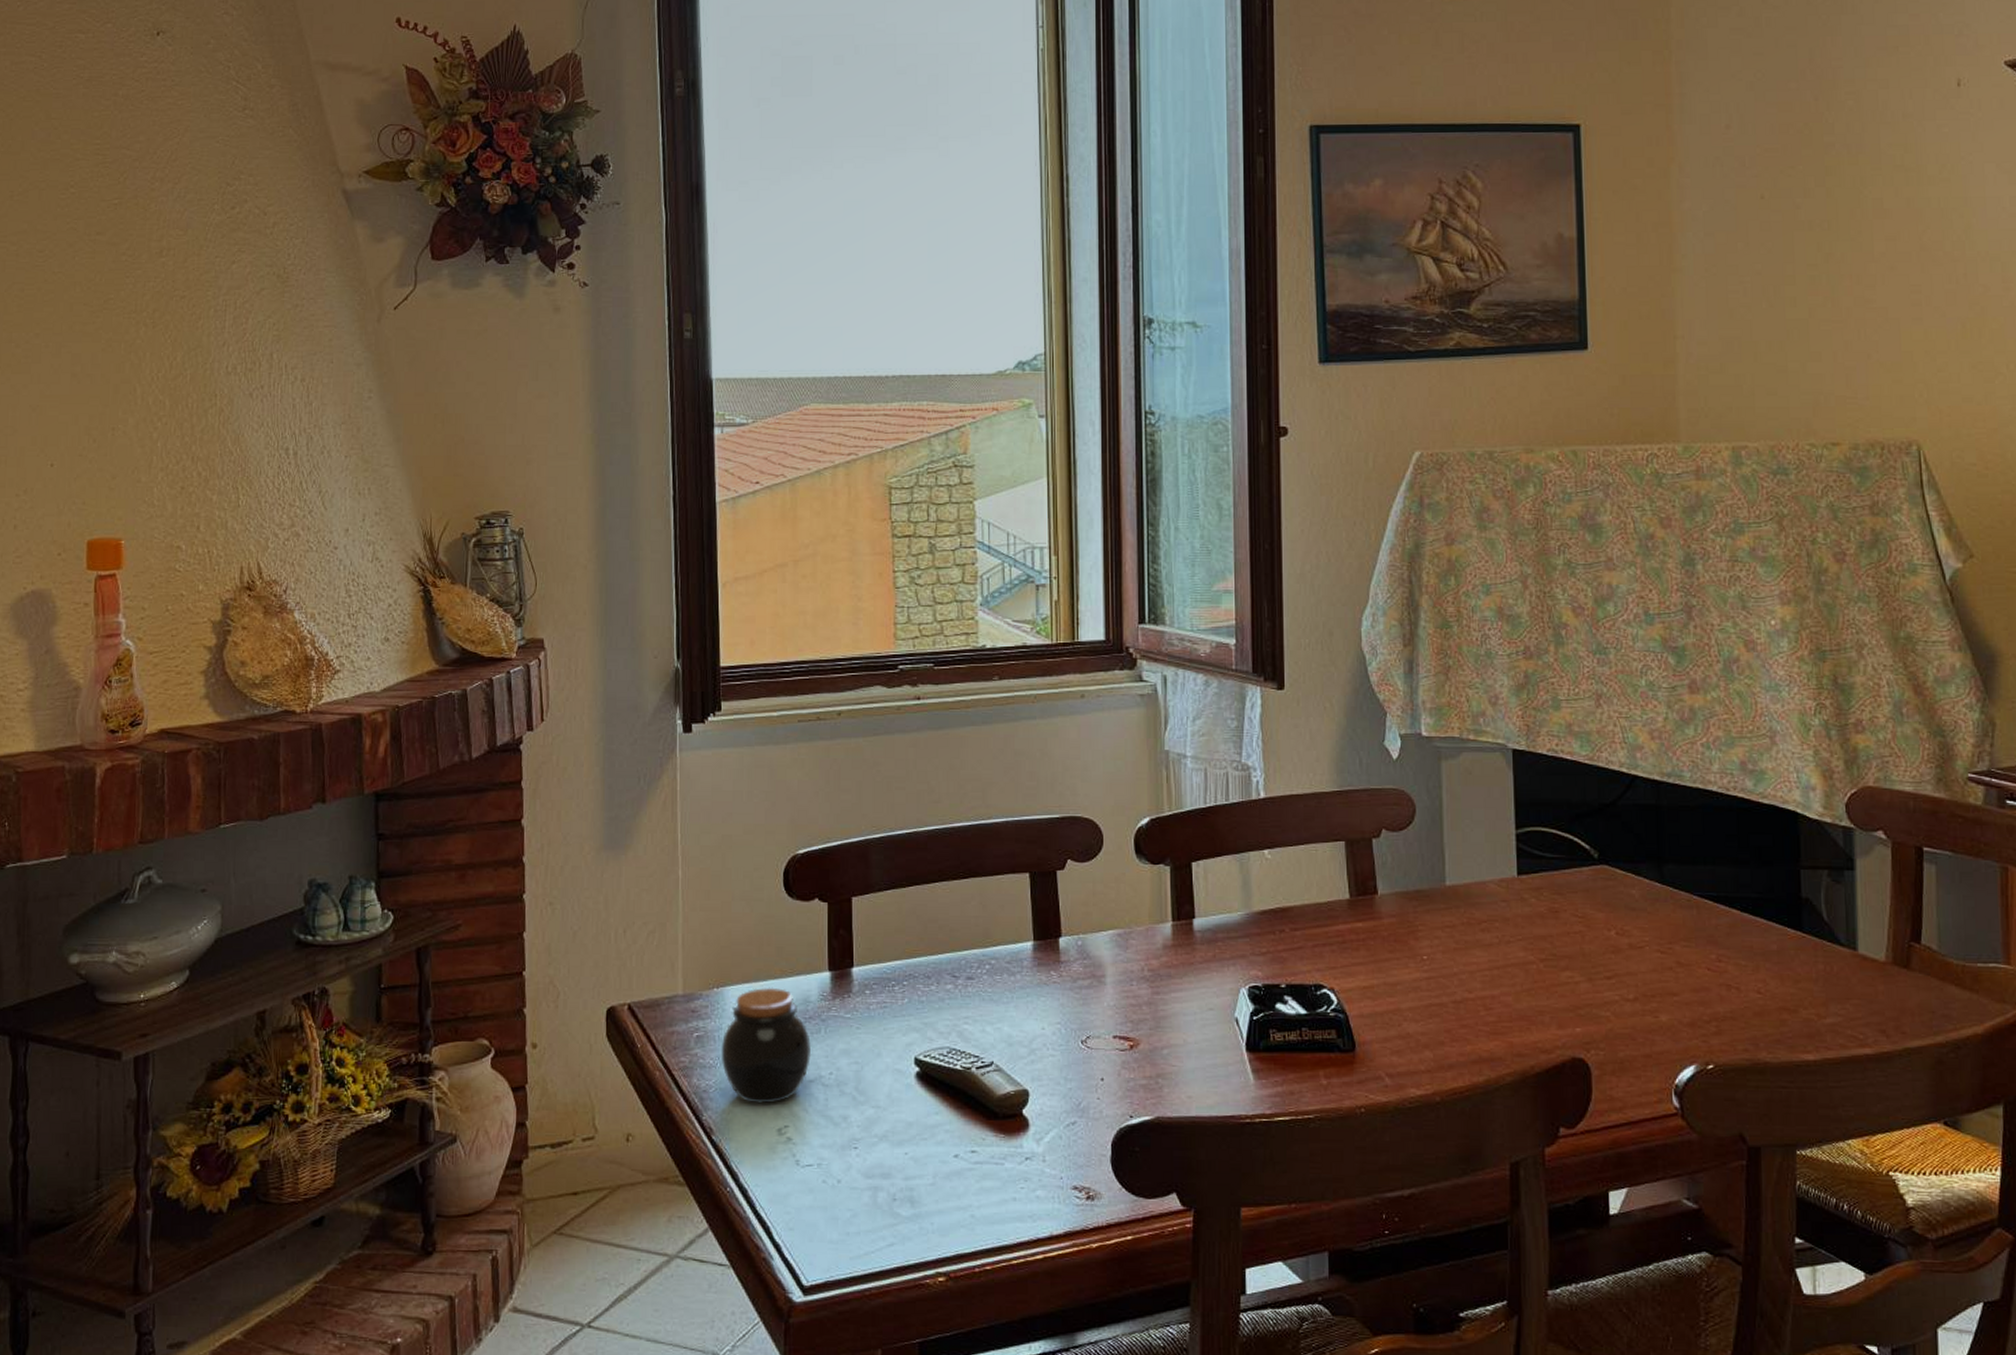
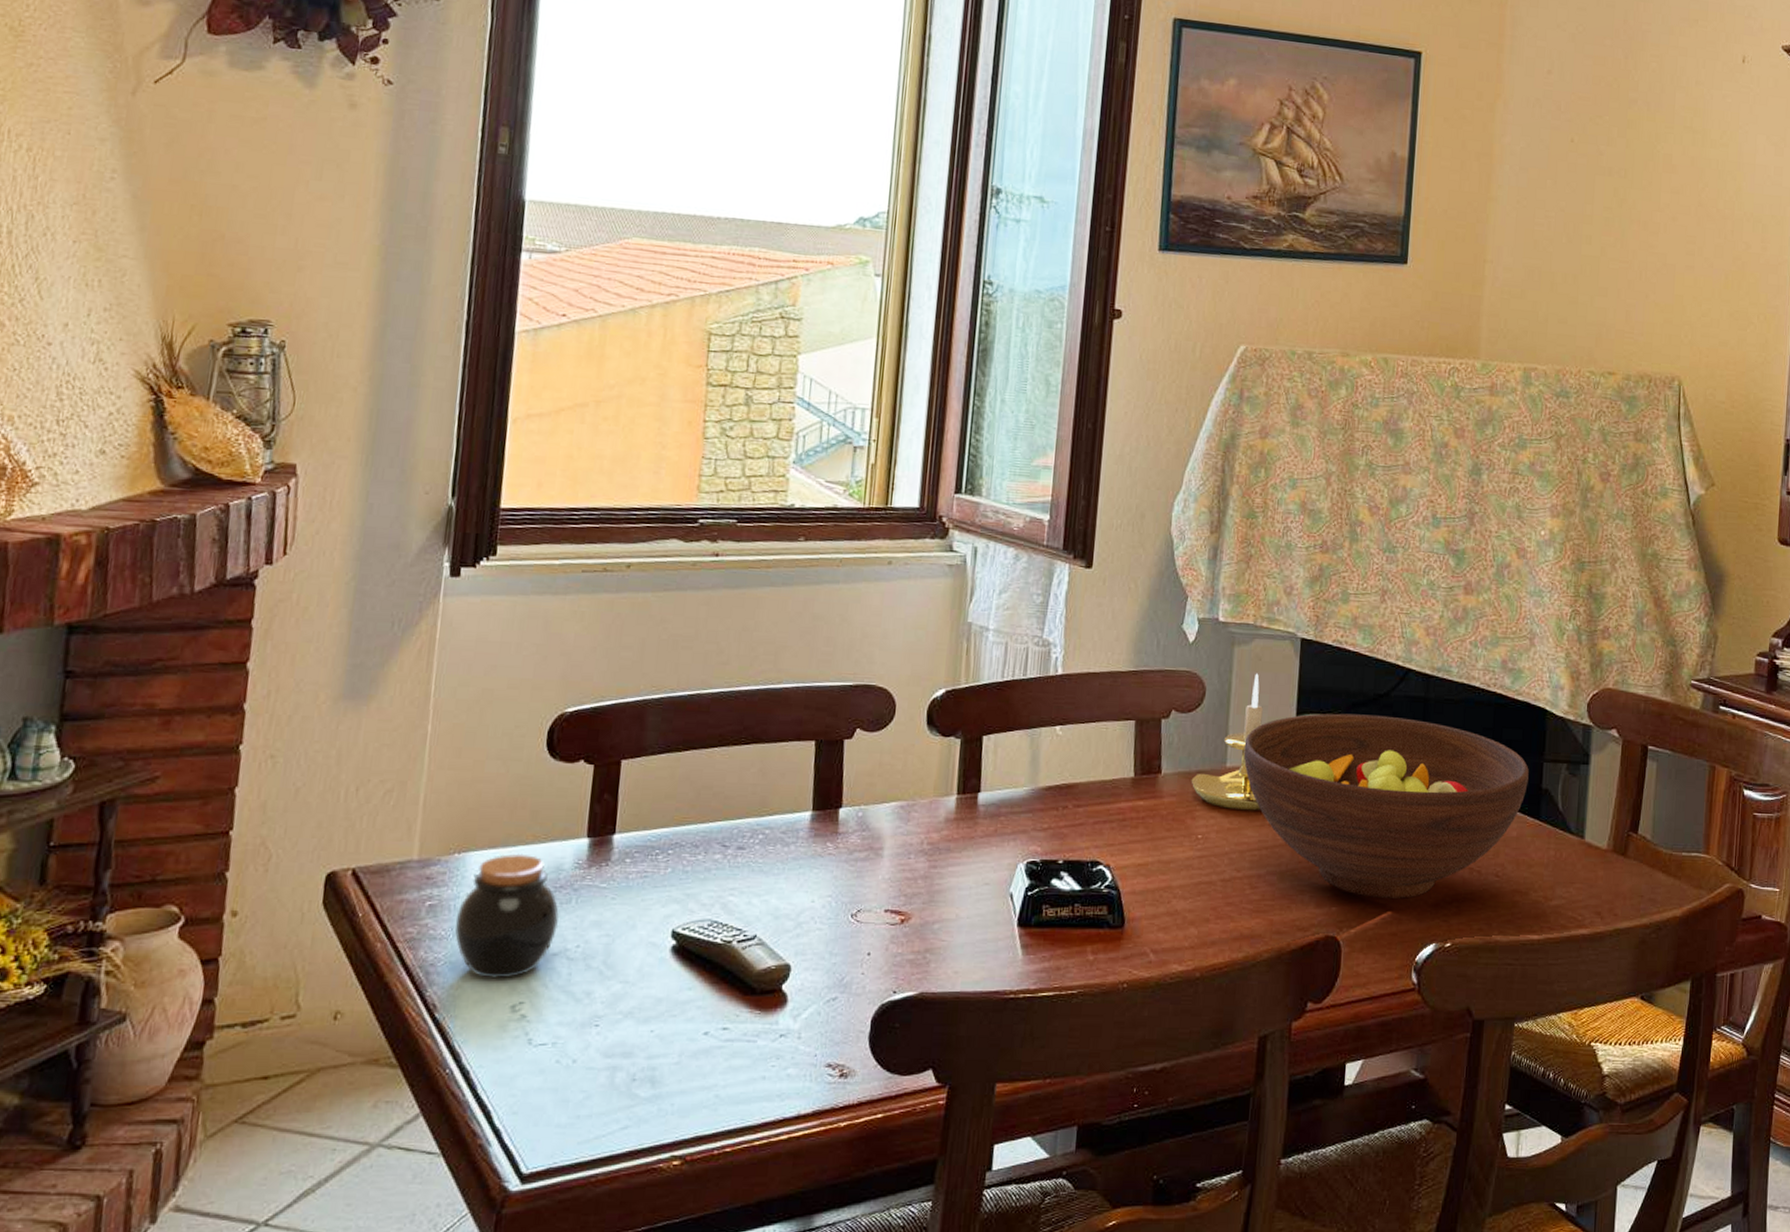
candle holder: none [1409,787,1487,930] -> present [1191,673,1263,811]
fruit bowl: none [1462,825,1785,1018] -> present [1243,713,1529,898]

